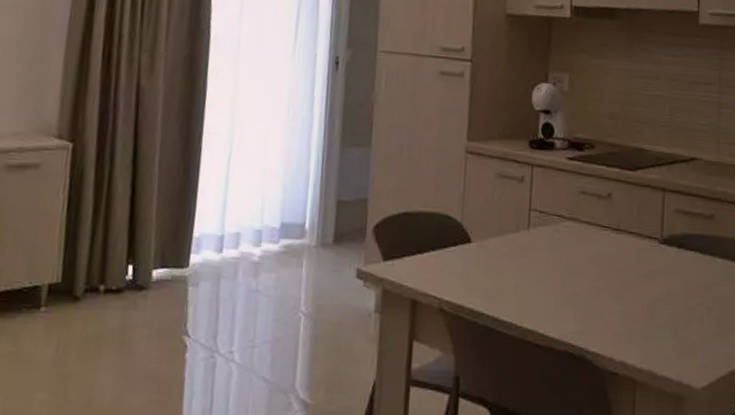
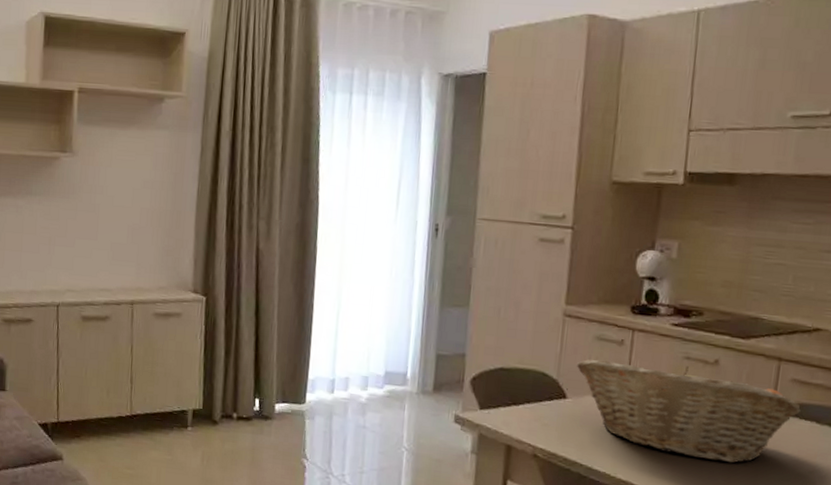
fruit basket: none [480,198,685,302] -> present [577,359,801,464]

